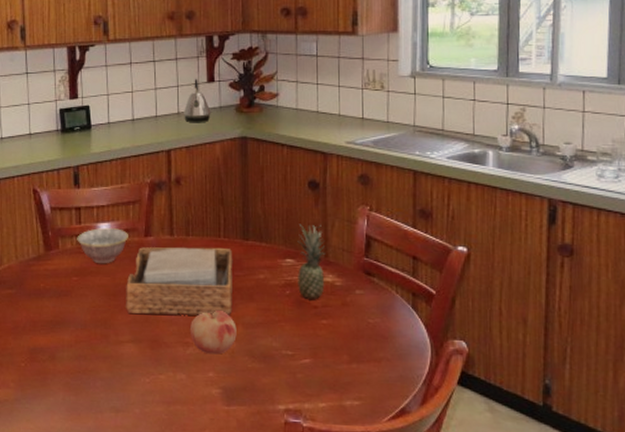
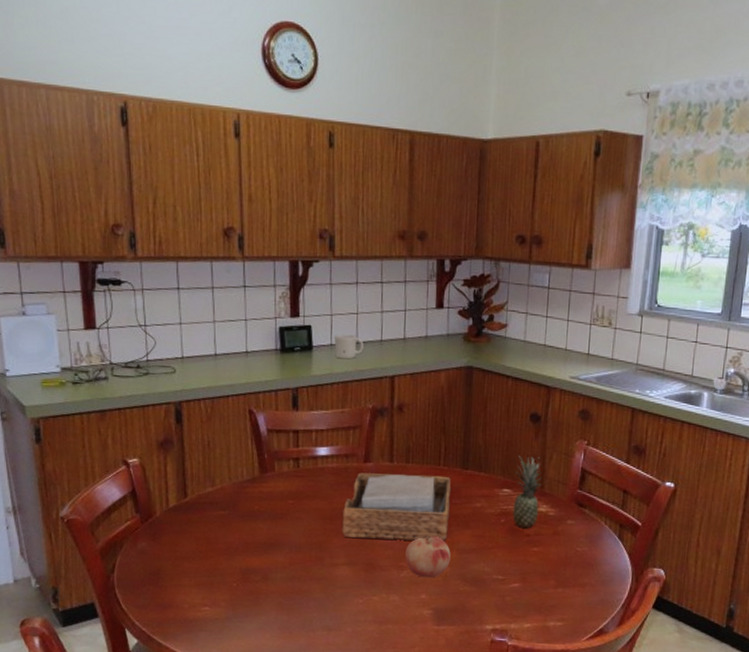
bowl: present [77,228,128,264] -> none [294,452,347,489]
mug: none [112,112,139,136] -> present [334,334,364,360]
kettle: present [183,78,211,123] -> none [409,303,438,350]

